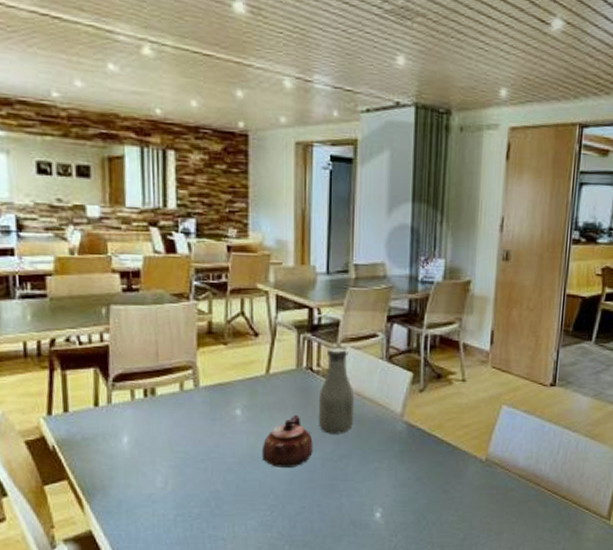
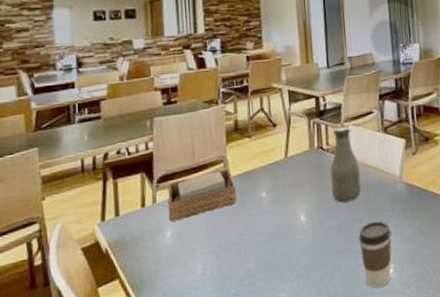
napkin holder: none [125,377,207,427] -> present [168,169,237,222]
teapot: present [261,414,313,467] -> none [286,189,330,240]
coffee cup: none [344,460,383,531] -> present [358,221,392,288]

